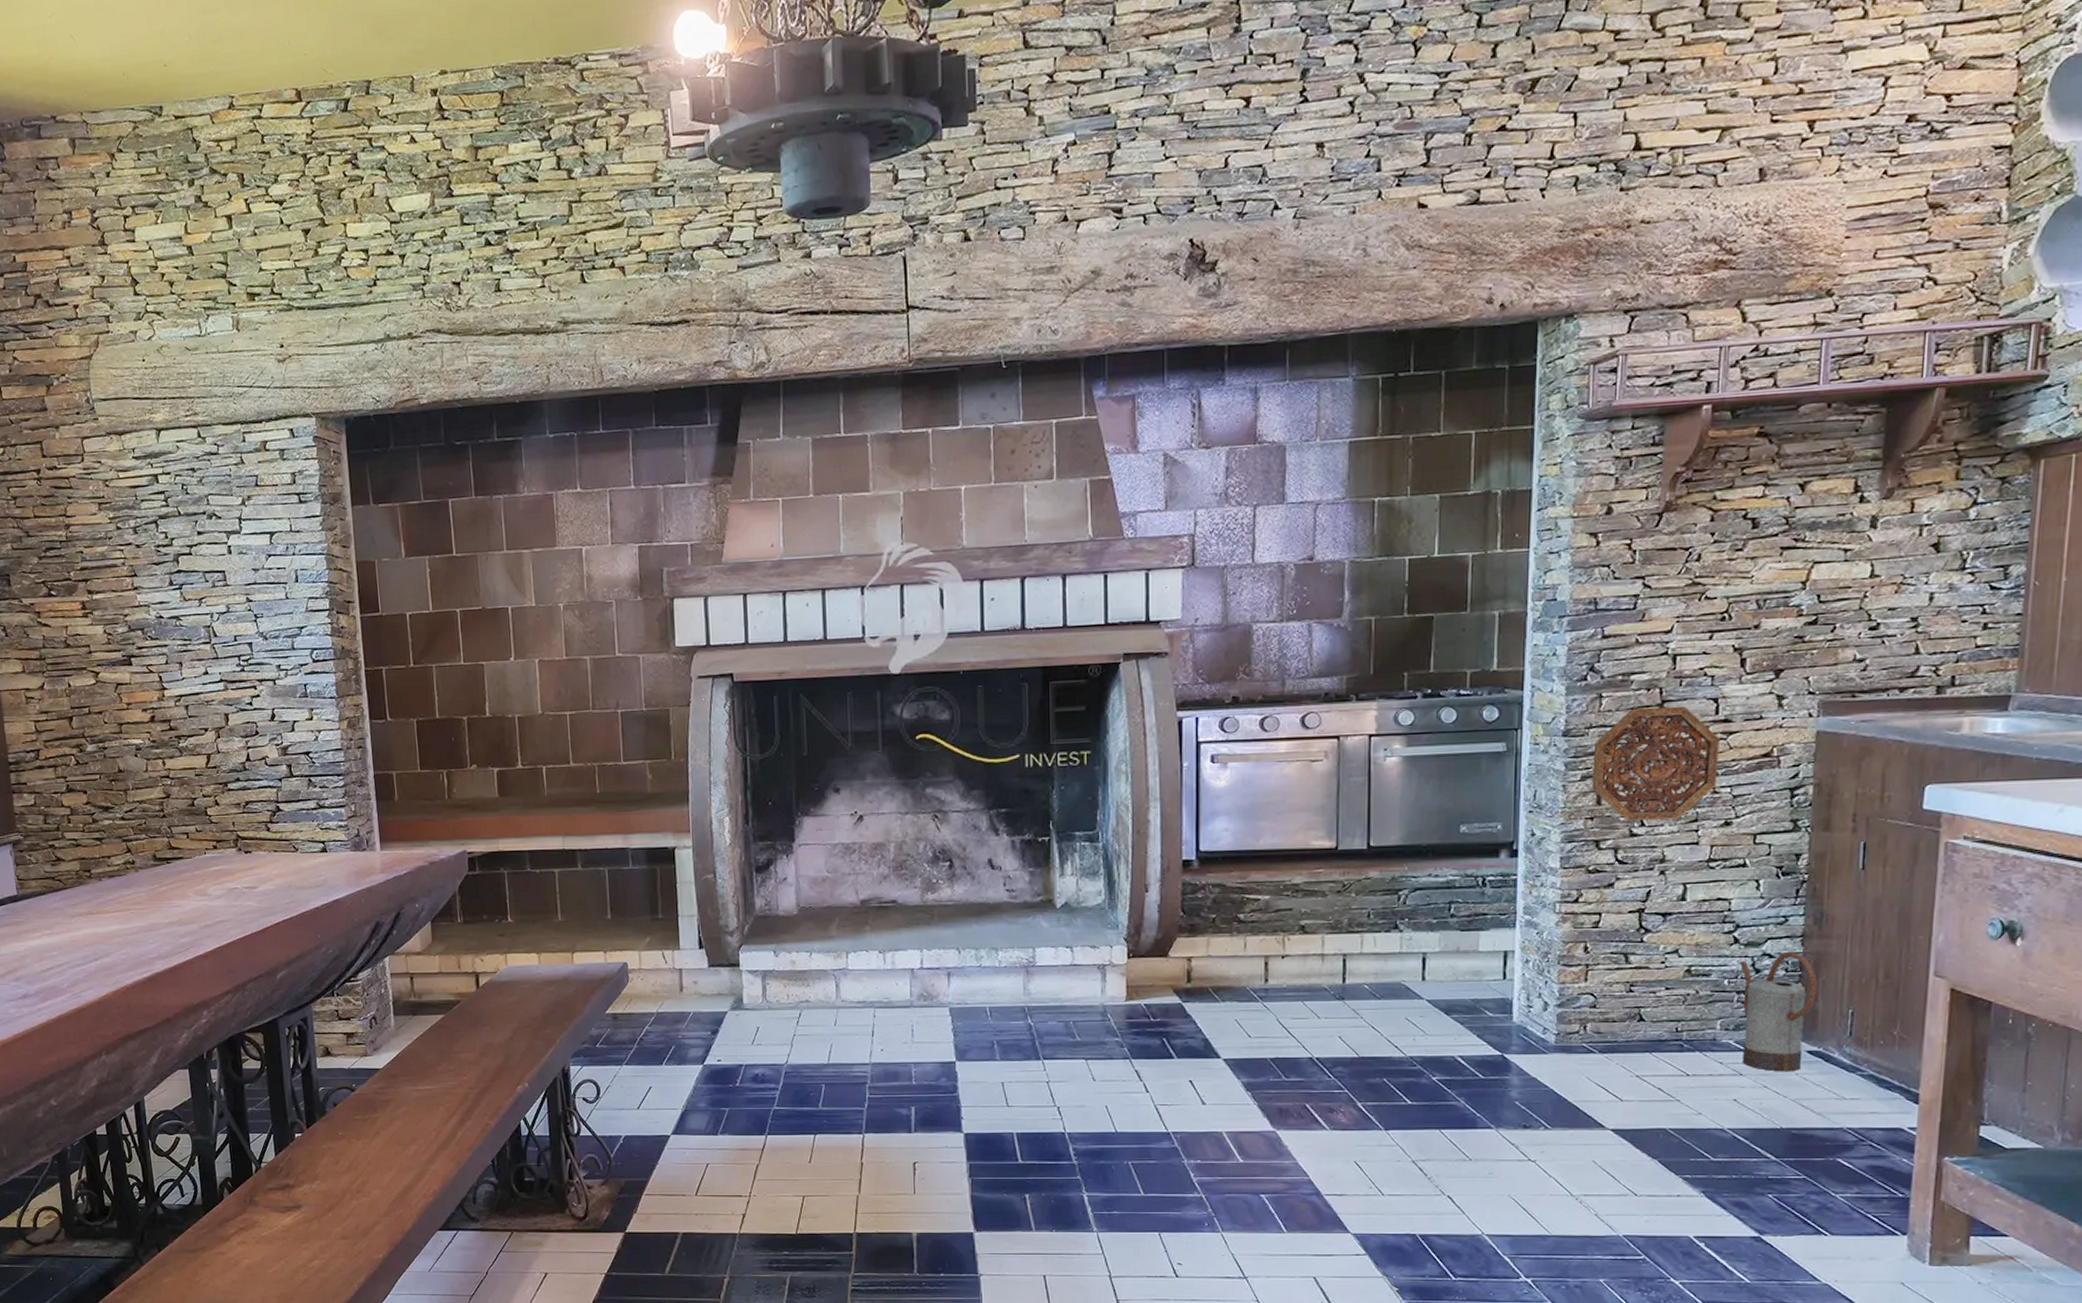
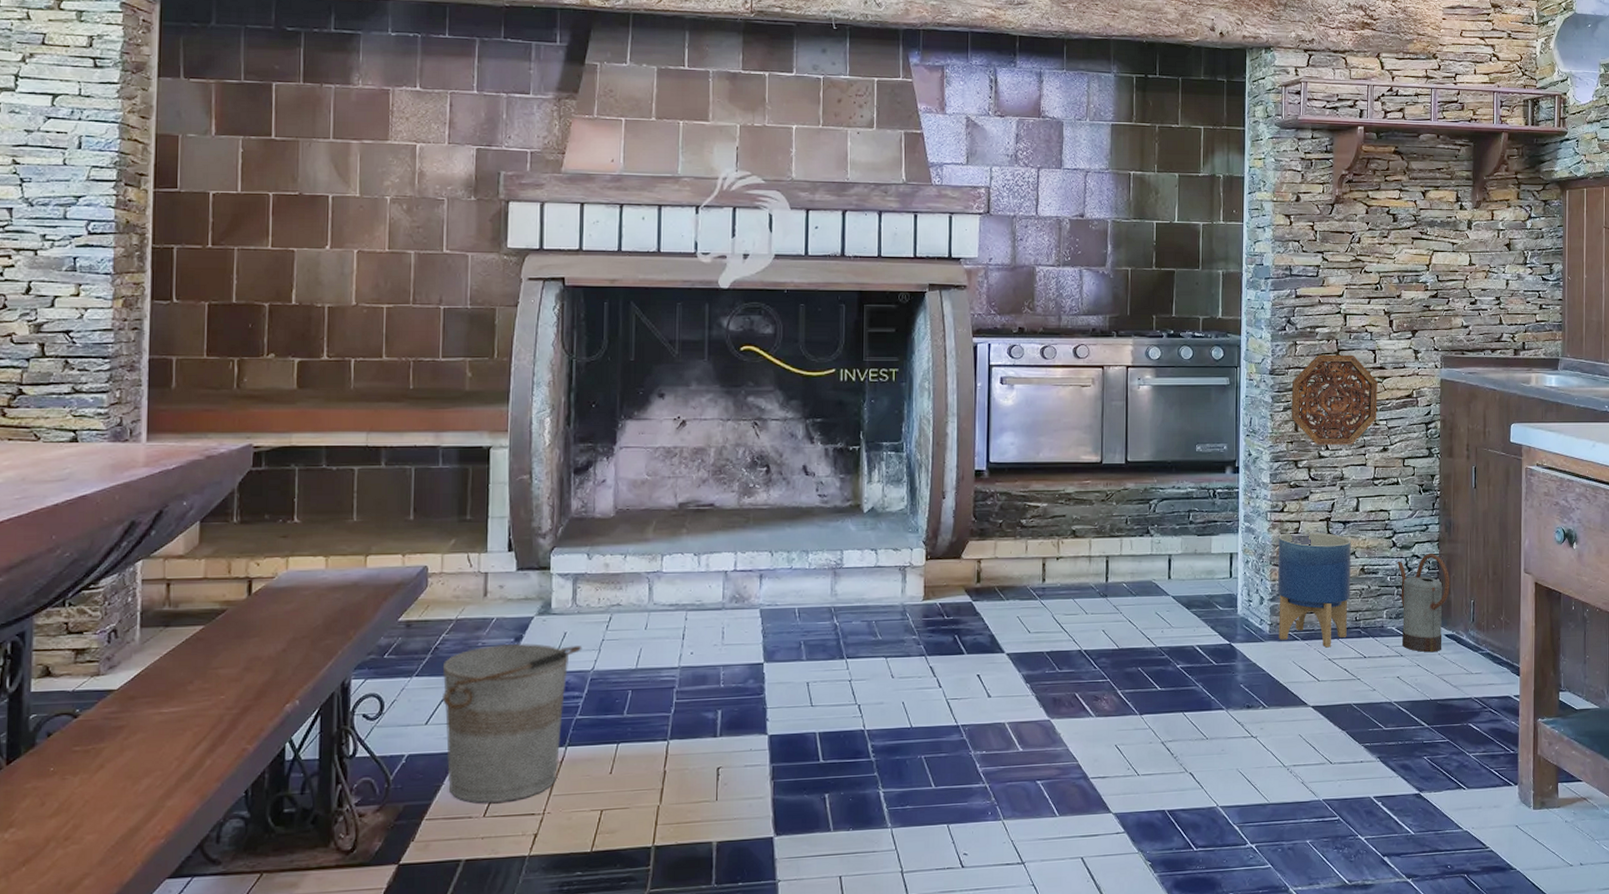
bucket: none [649,1036,775,1184] -> present [441,643,583,804]
planter: none [1568,926,1673,1063] -> present [1278,532,1351,648]

